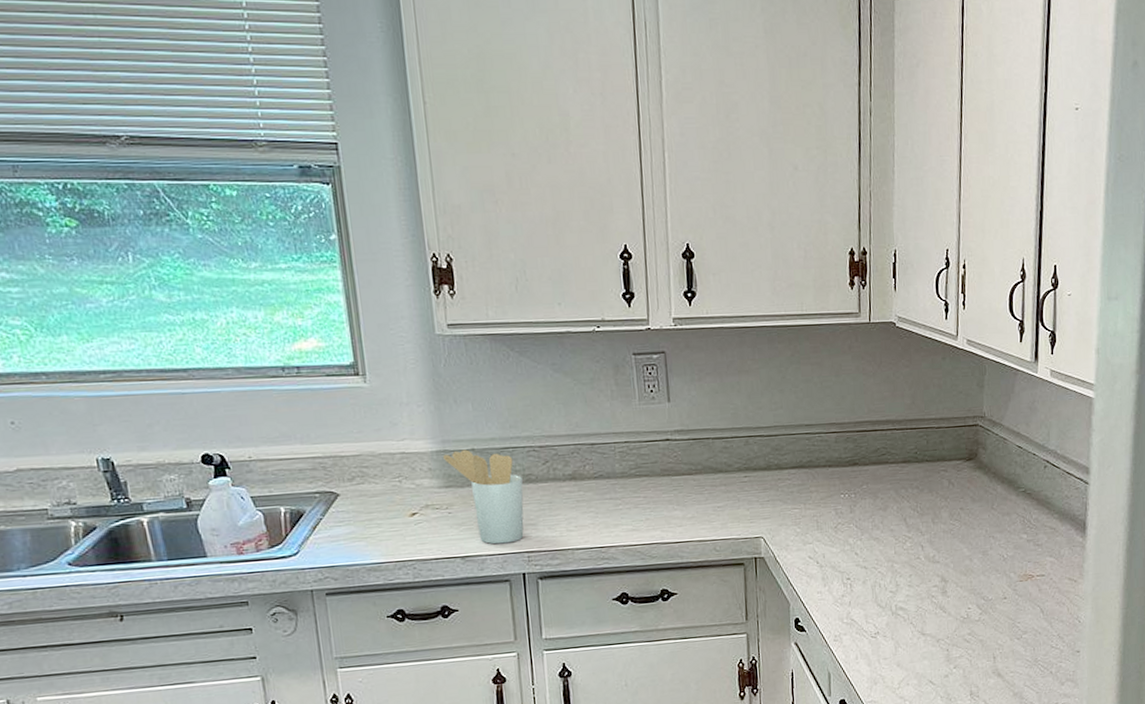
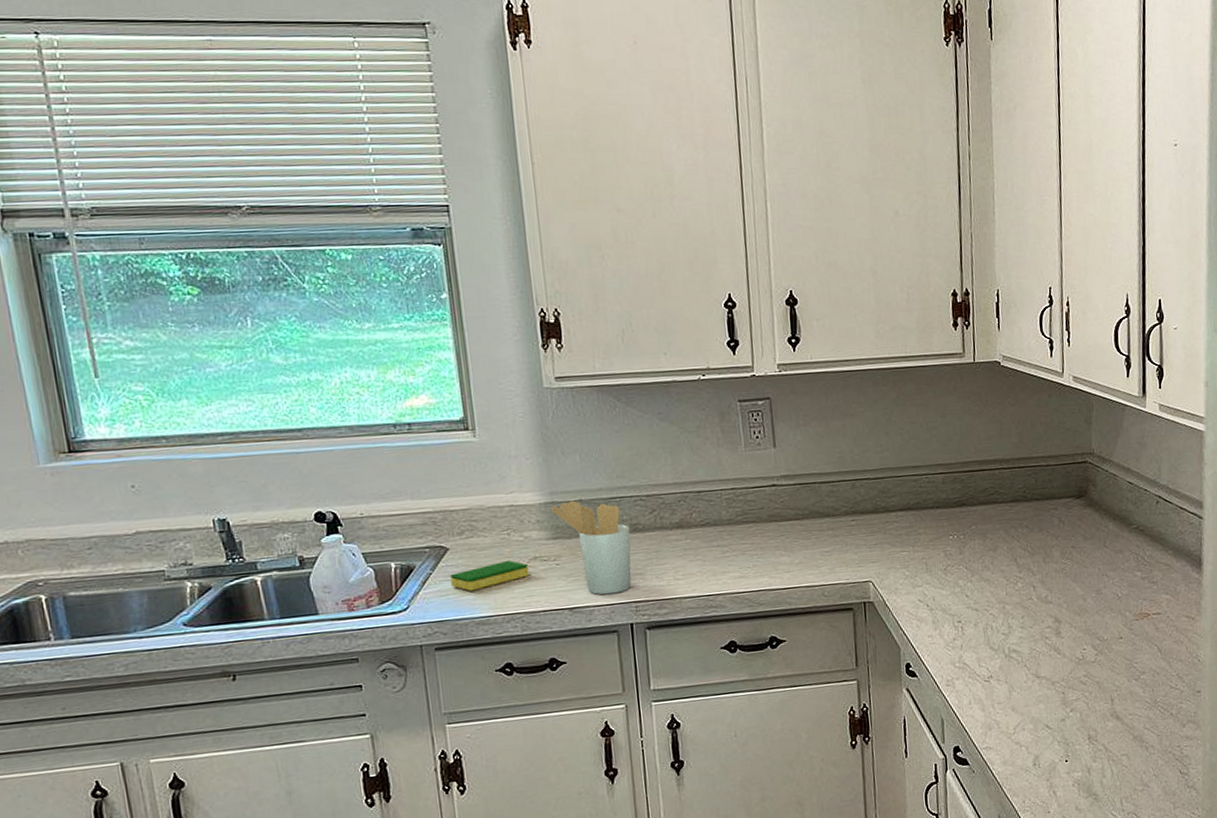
dish sponge: none [341,507,421,538] -> present [450,560,530,591]

